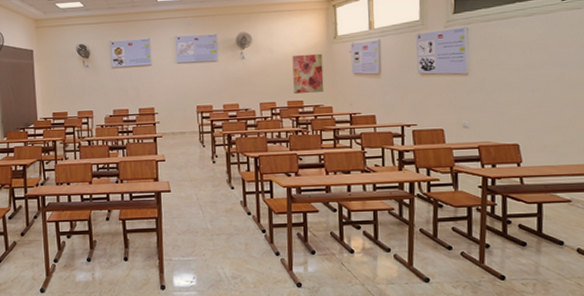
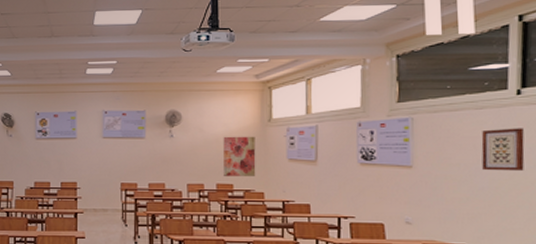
wall art: none [530,31,570,74] -> present [481,128,525,171]

